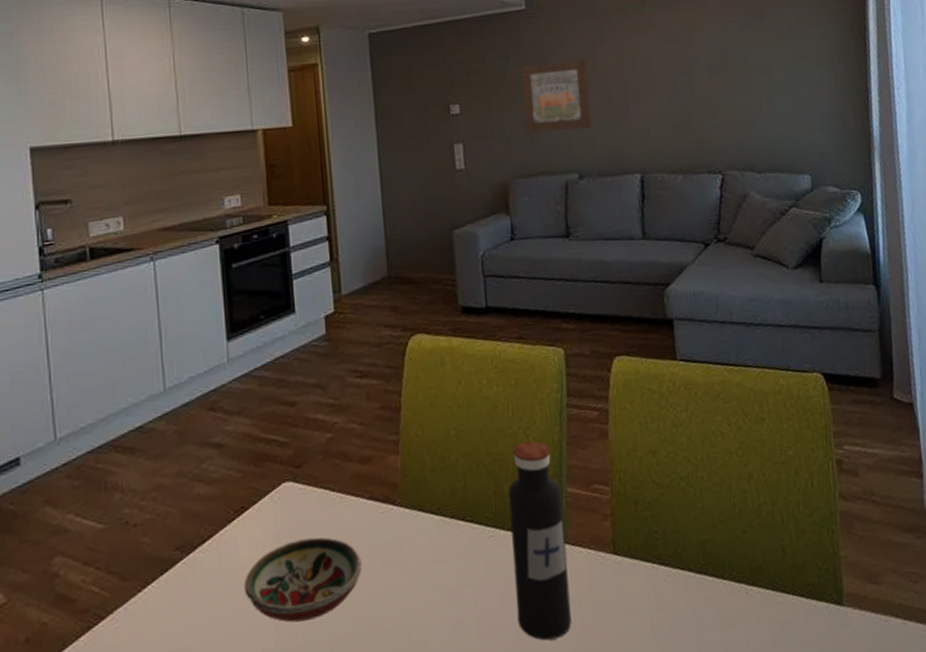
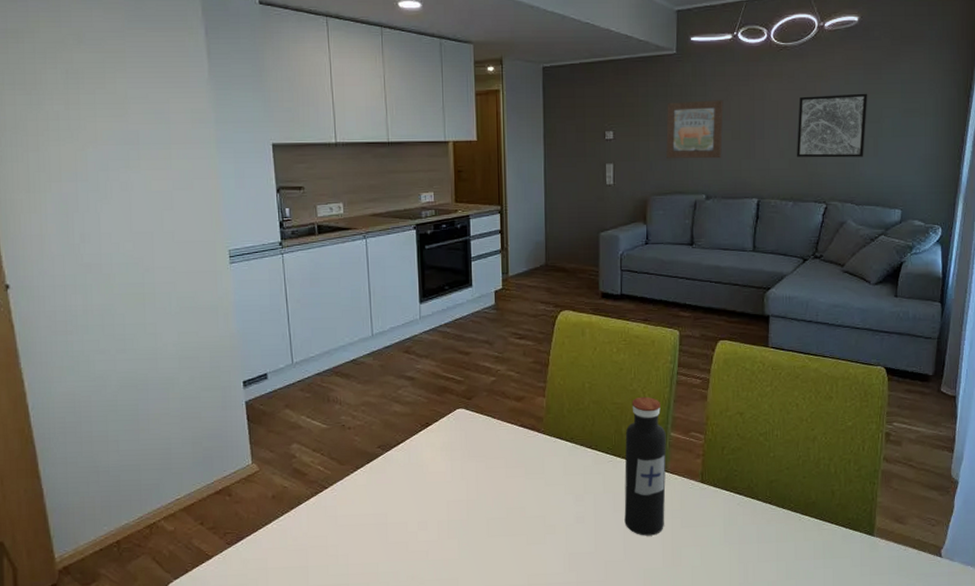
decorative bowl: present [244,537,363,623] -> none [426,449,513,505]
wall art: none [674,42,758,121] -> present [796,93,868,158]

